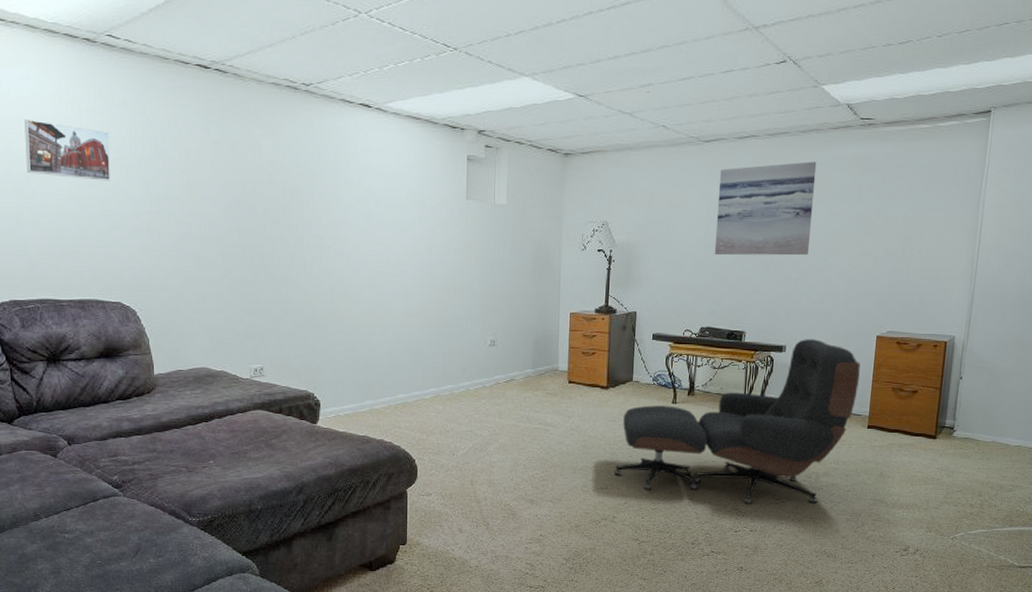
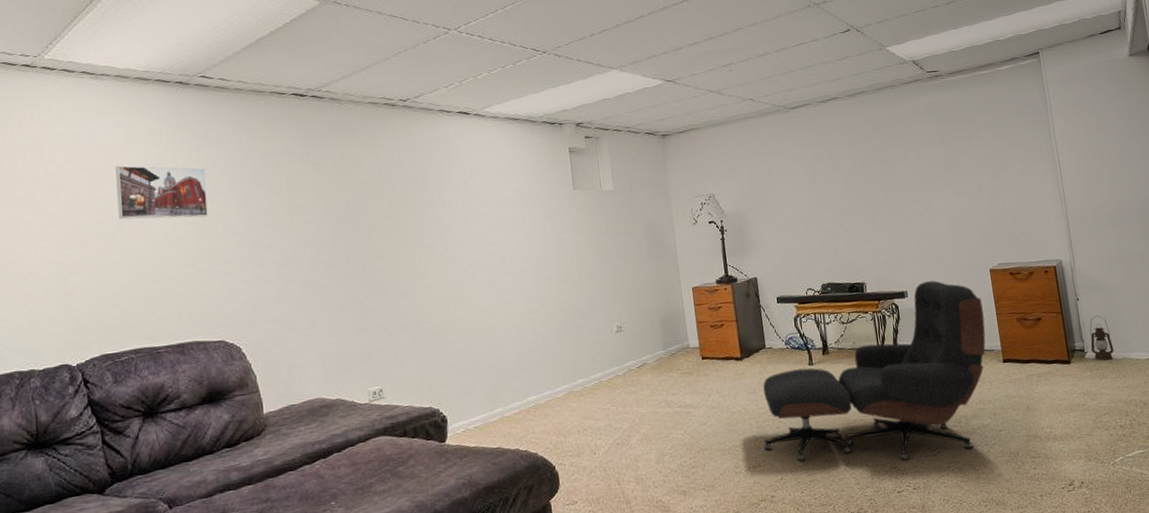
wall art: present [714,161,817,256] -> none [810,115,908,213]
lantern: none [961,396,986,441] -> present [1090,315,1114,361]

